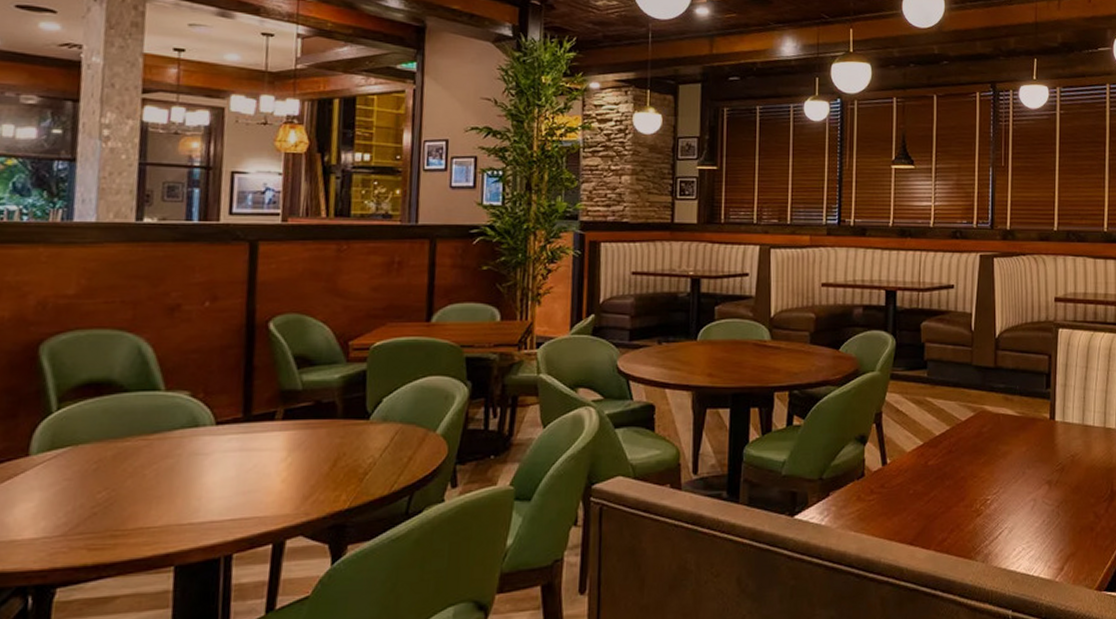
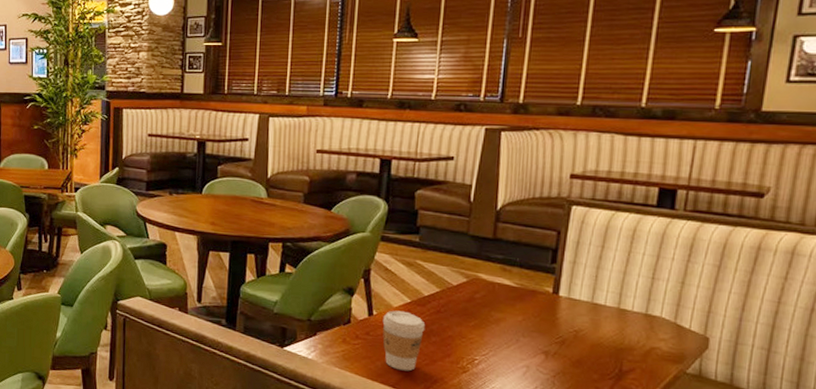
coffee cup: none [896,455,939,524] -> present [382,310,426,371]

